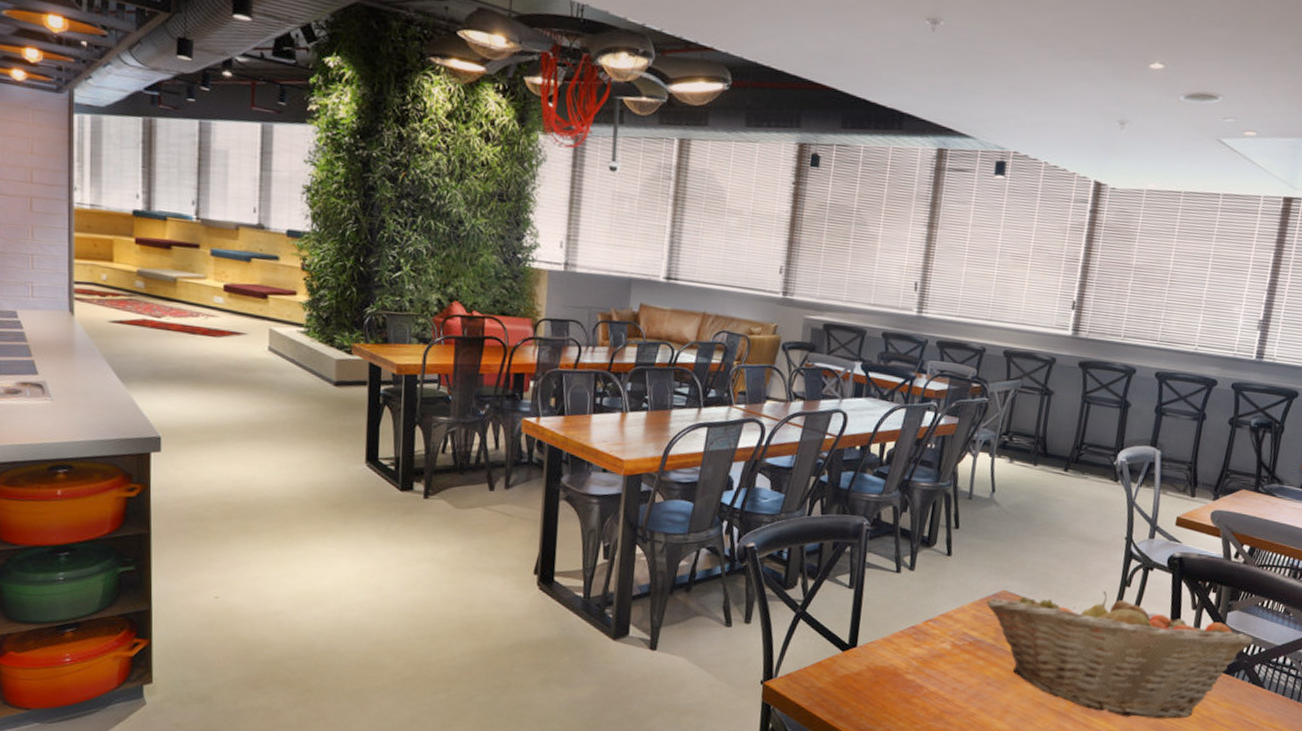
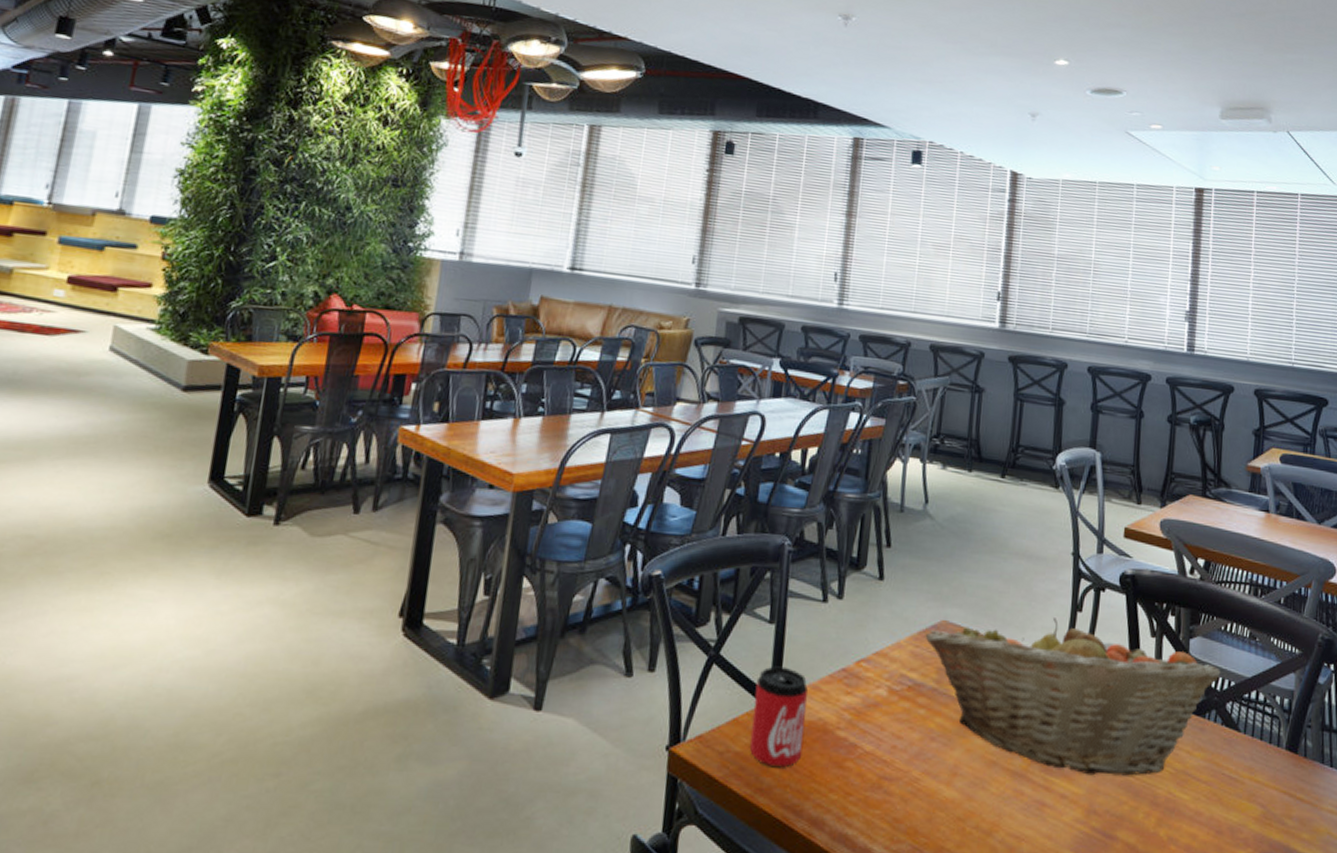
can: none [831,622,882,701] -> present [749,666,809,768]

